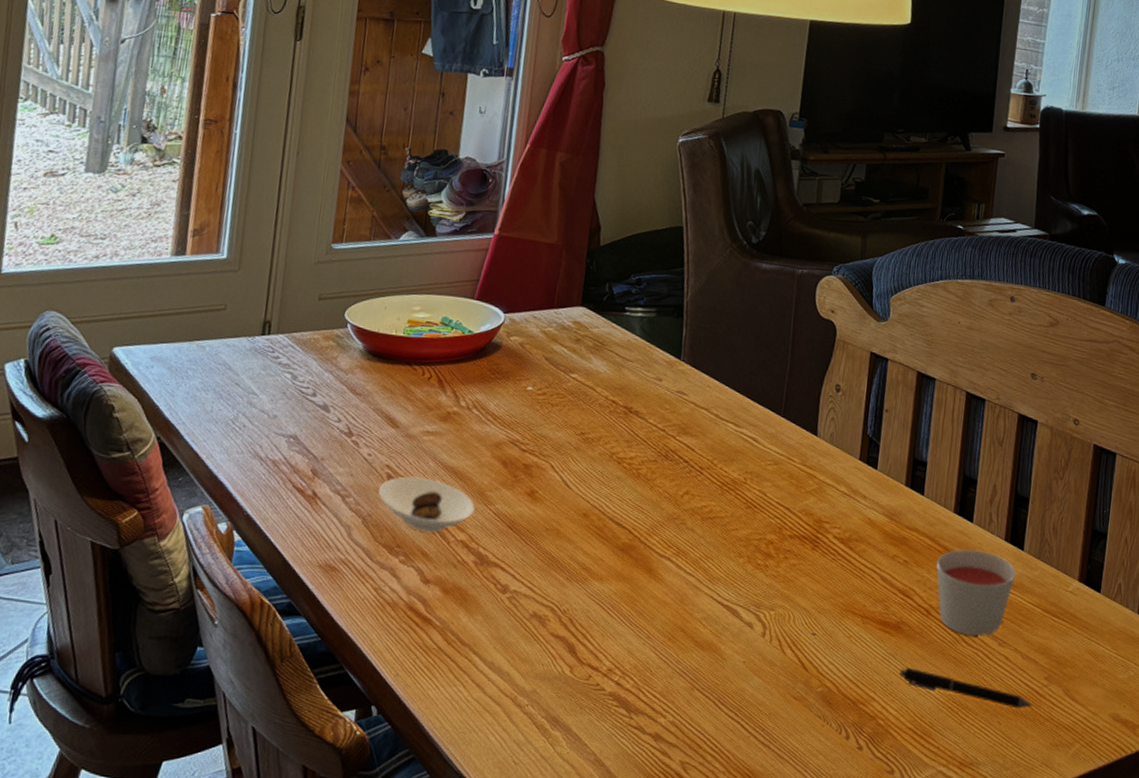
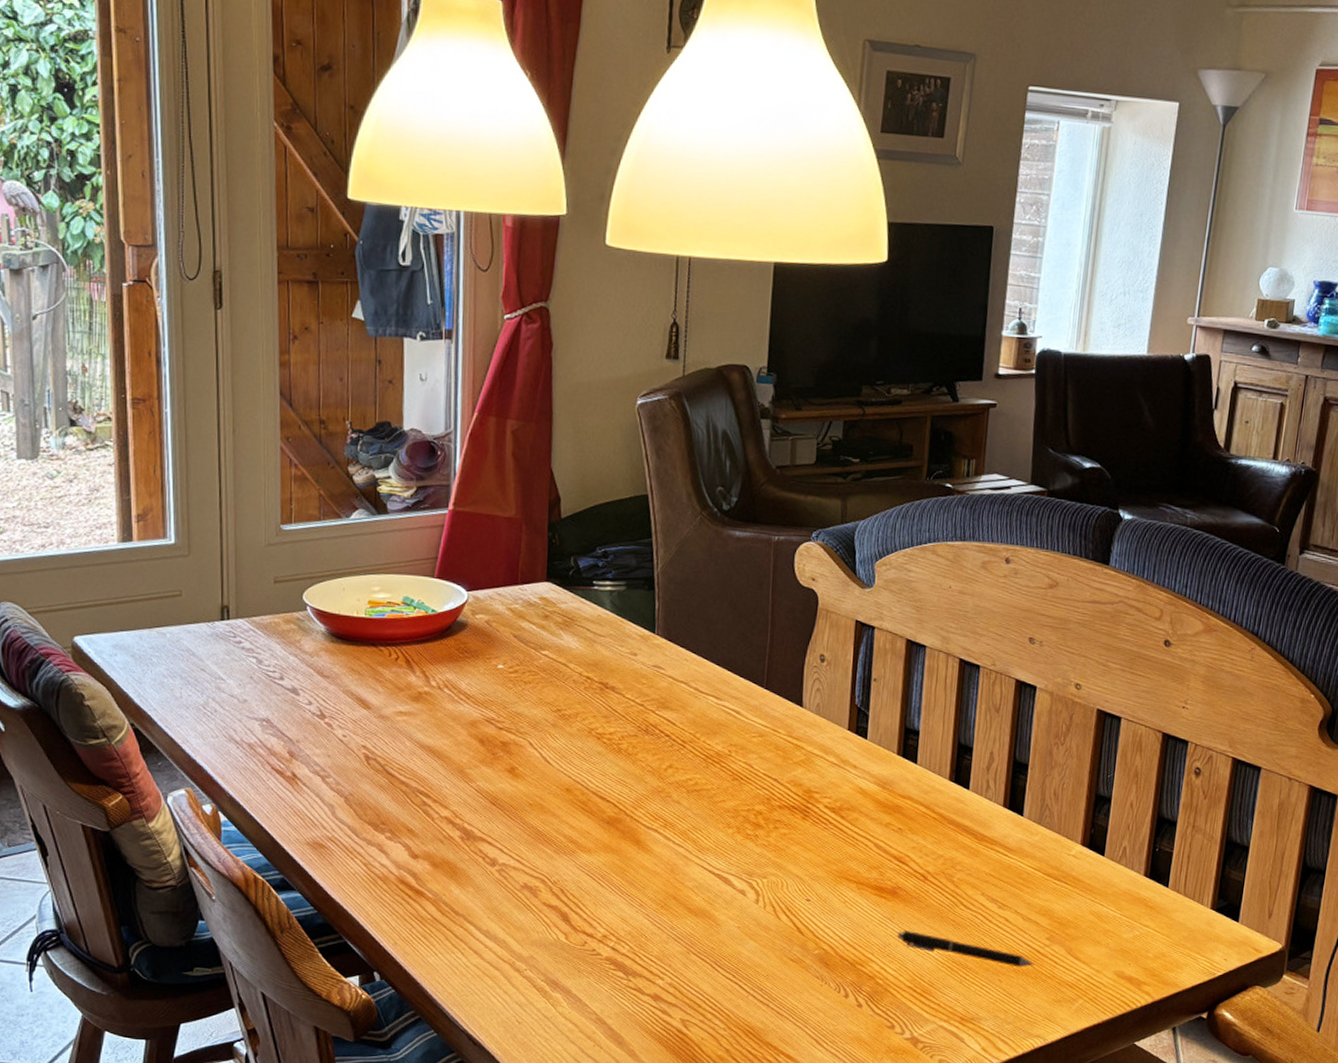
saucer: present [378,476,475,533] -> none [358,756,456,810]
candle: present [936,549,1016,637] -> none [931,815,1015,900]

